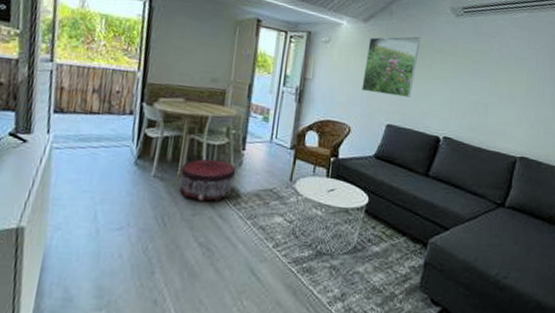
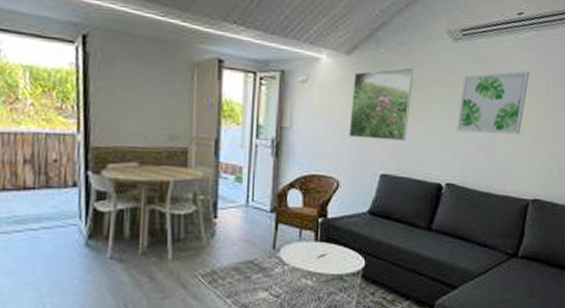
pouf: present [179,158,236,202] -> none [141,231,209,281]
wall art: none [455,45,522,100] -> present [457,70,530,135]

